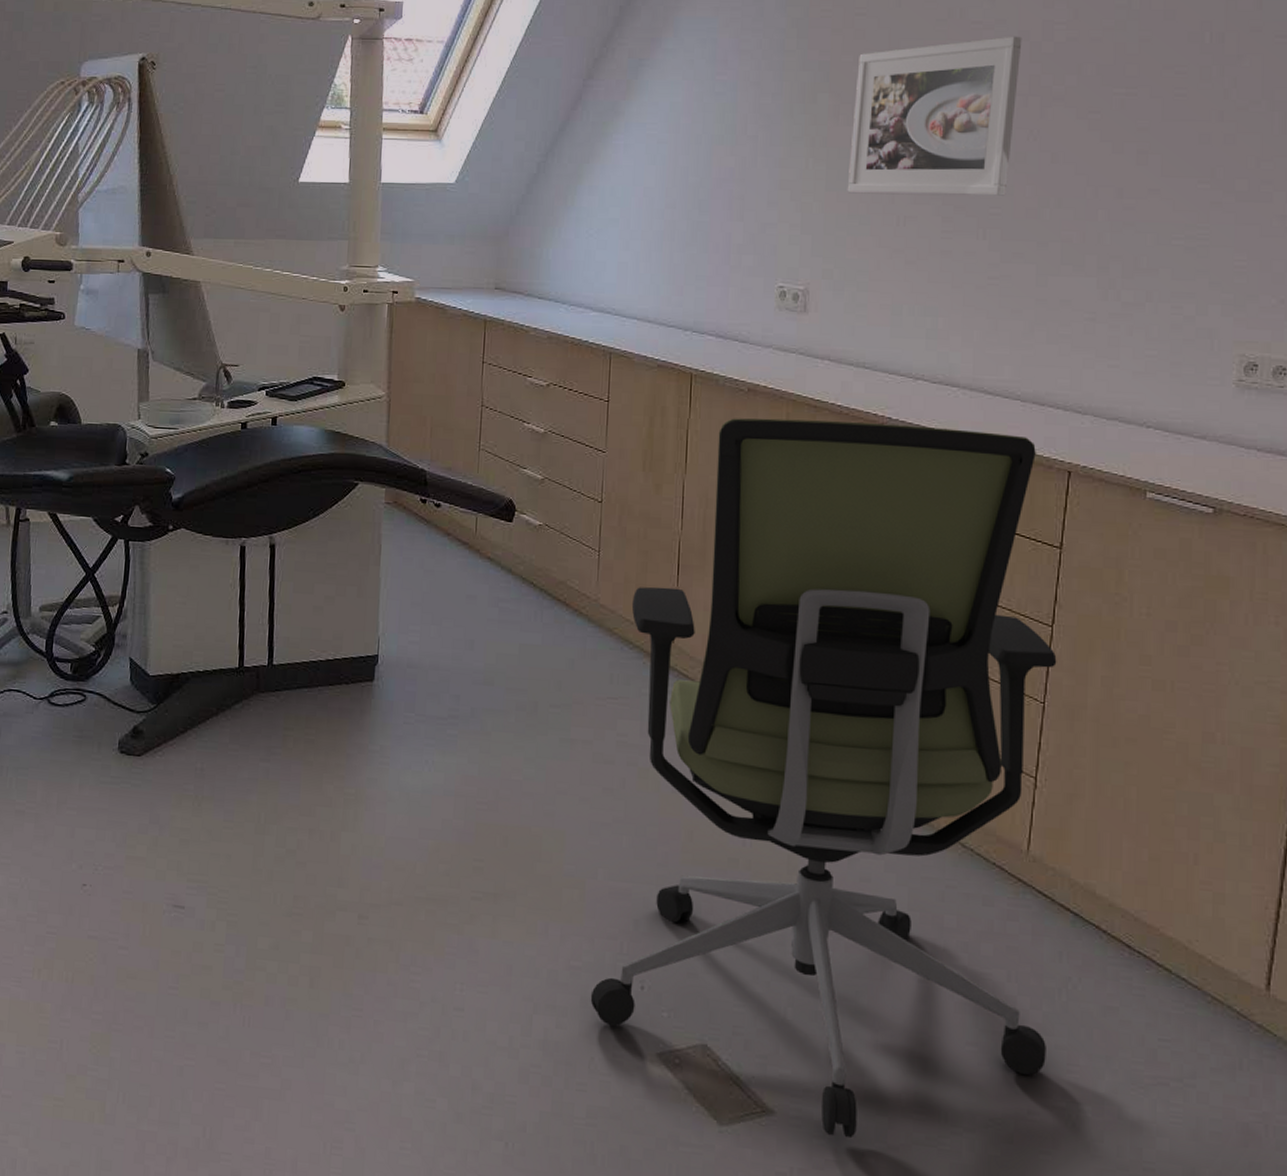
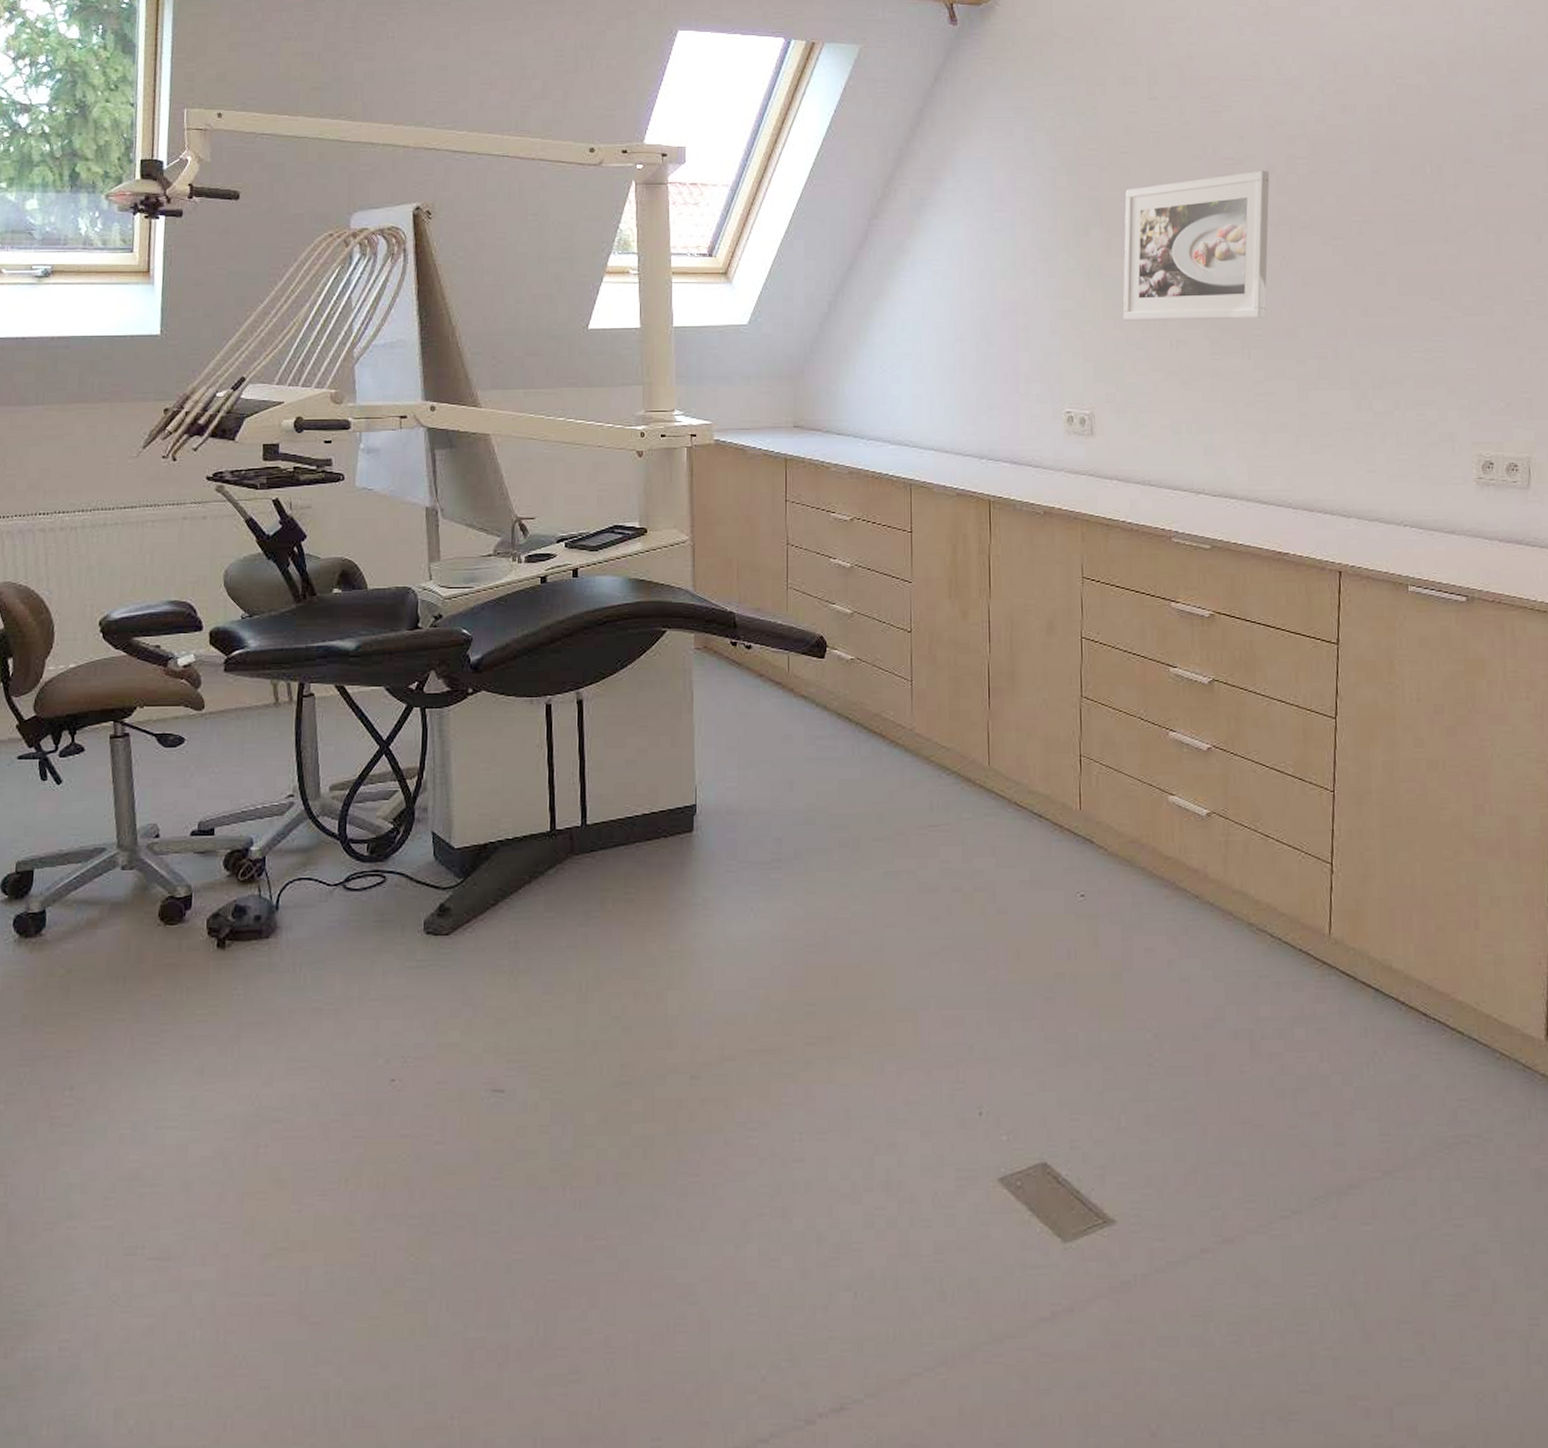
office chair: present [590,418,1057,1137] -> none [930,537,1361,1237]

